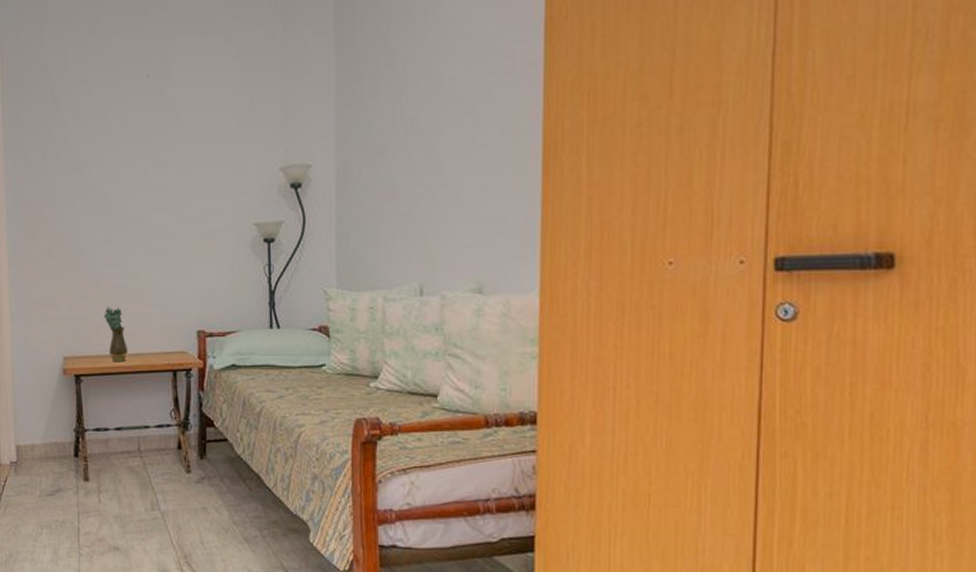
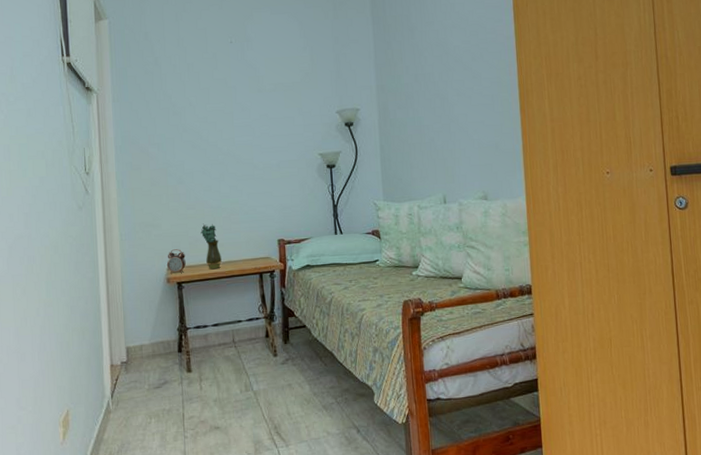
alarm clock: none [64,335,85,365] -> present [167,249,186,274]

